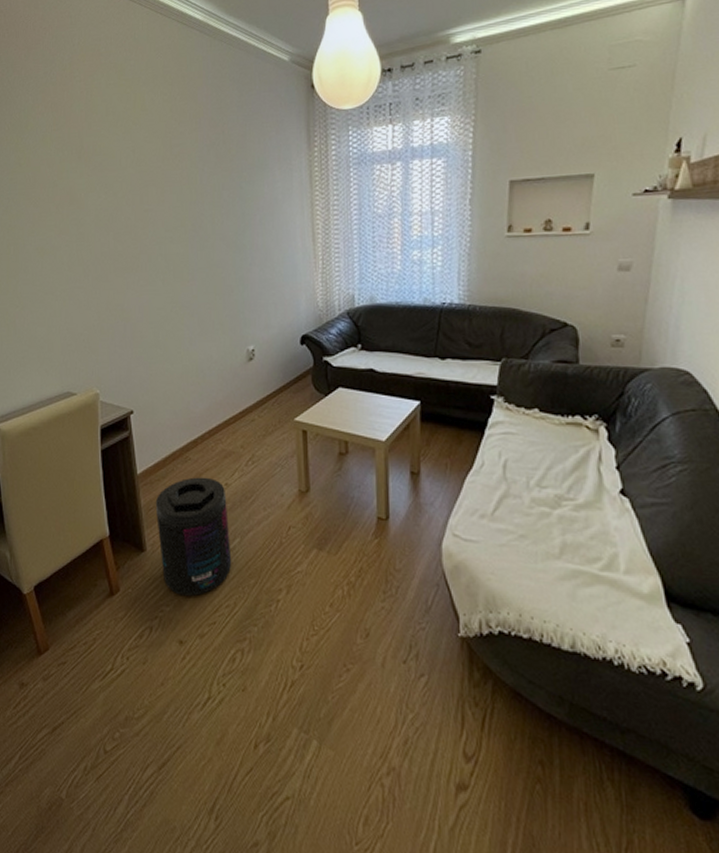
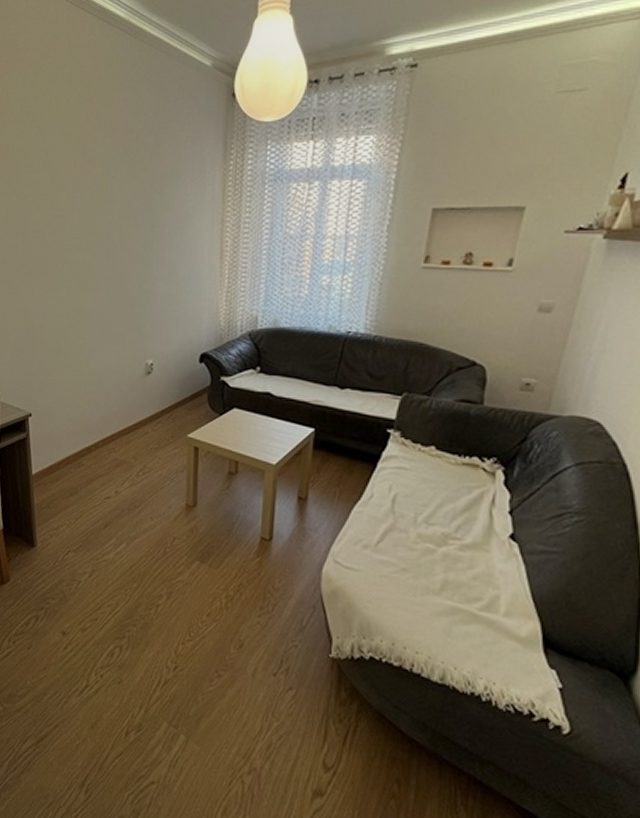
supplement container: present [155,477,232,596] -> none [47,482,117,593]

